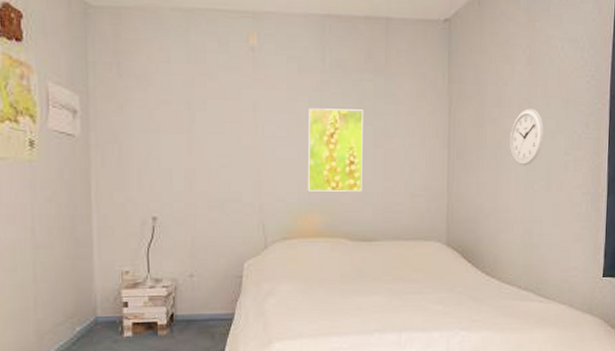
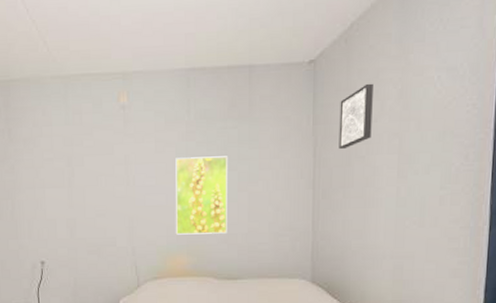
wall art: none [472,47,504,110] -> present [339,83,373,149]
wall clock: present [510,108,545,166] -> none [379,143,418,202]

